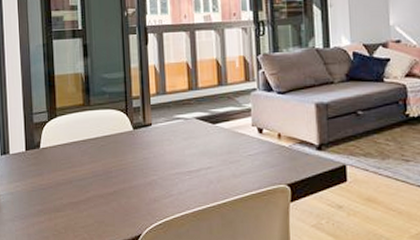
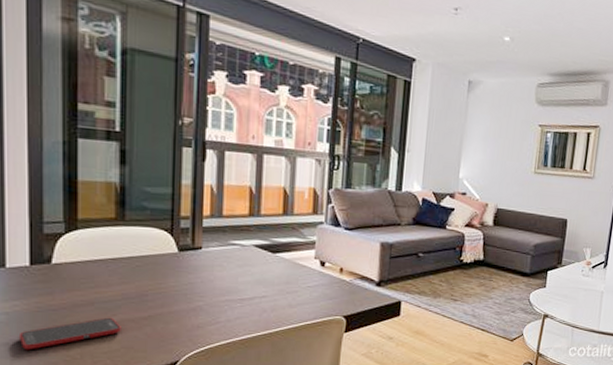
cell phone: none [20,194,94,226] -> present [18,317,121,350]

